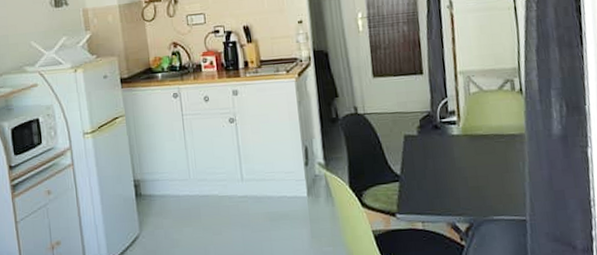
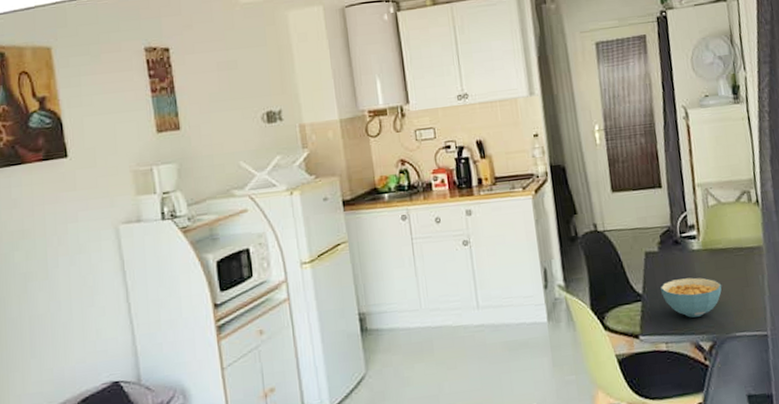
cereal bowl: none [419,161,481,200] -> present [661,277,722,318]

